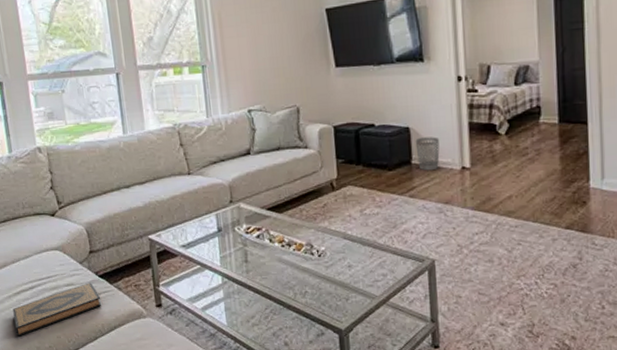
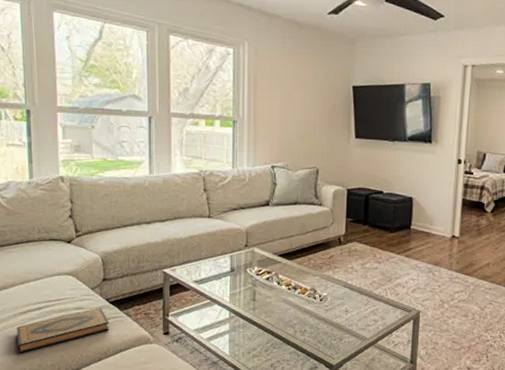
wastebasket: present [415,137,440,171] -> none [416,207,436,236]

